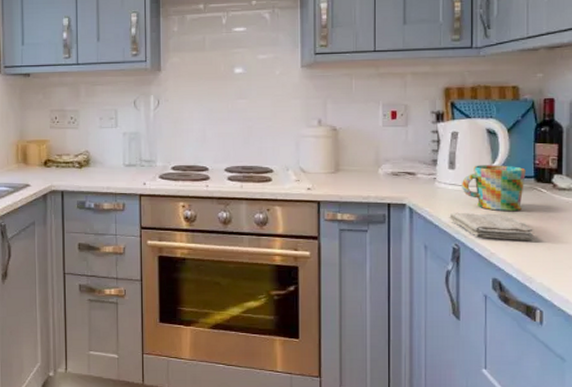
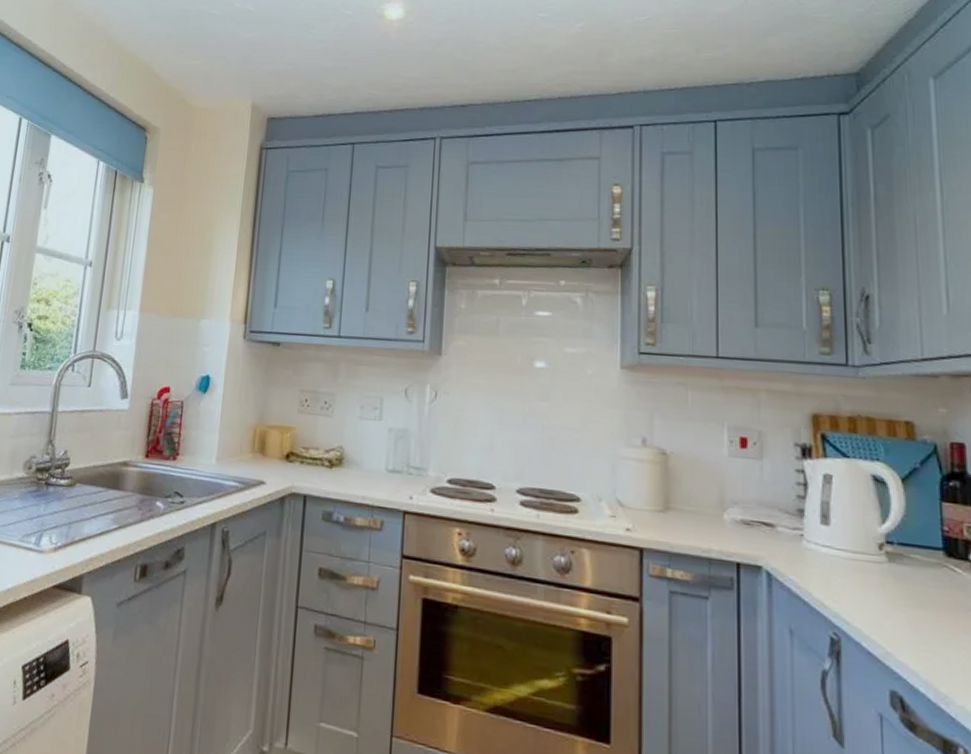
washcloth: present [449,212,535,240] -> none [823,585,949,641]
mug: present [462,165,526,212] -> none [840,523,931,596]

